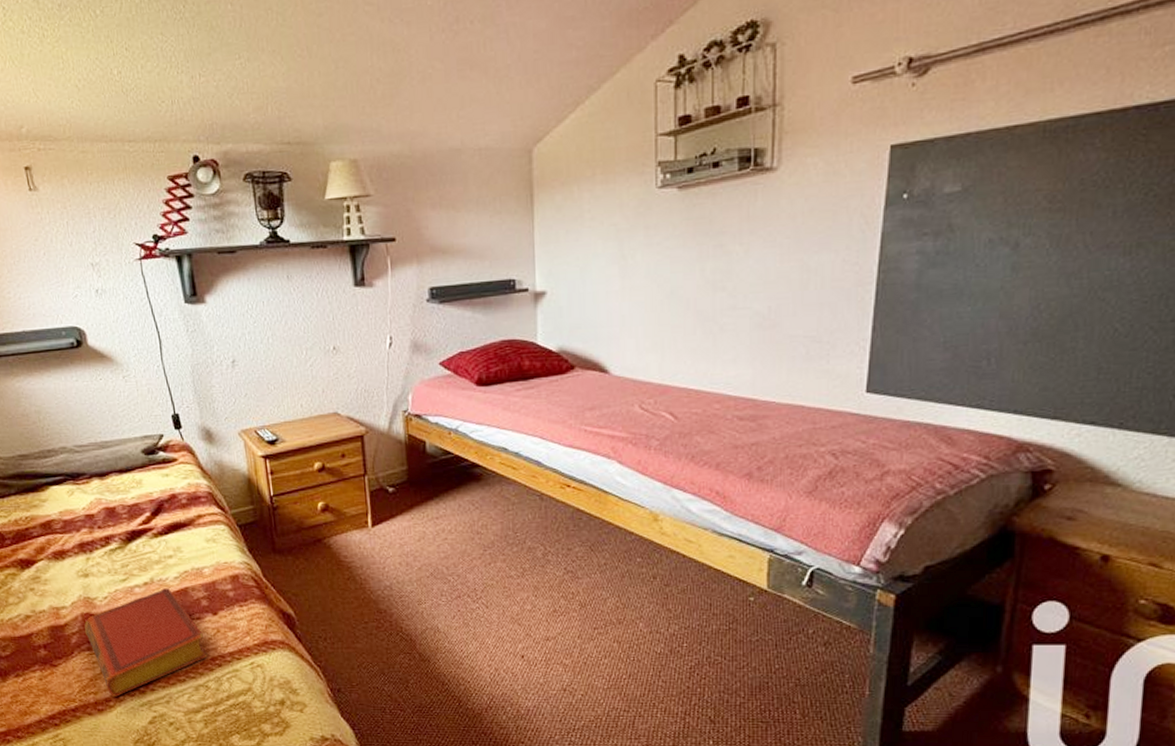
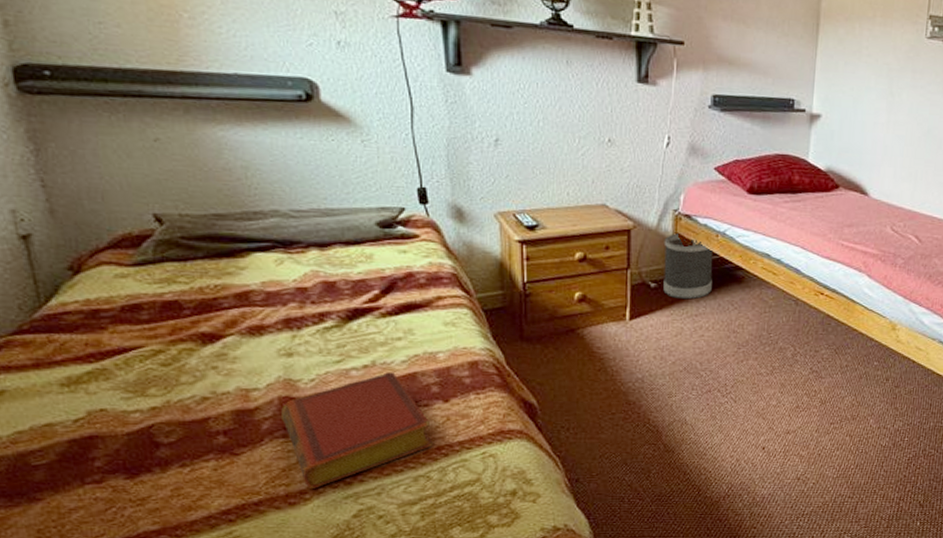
wastebasket: none [397,435,450,503] -> present [663,233,714,300]

